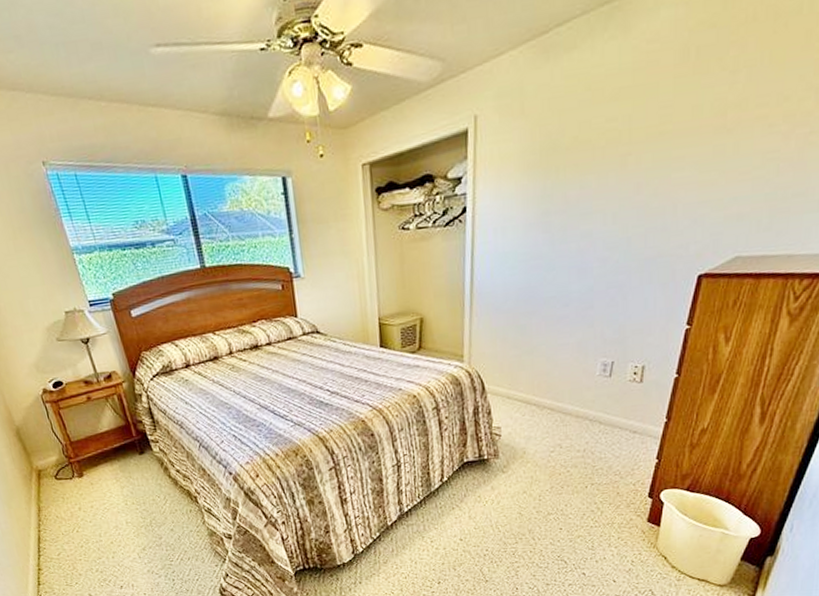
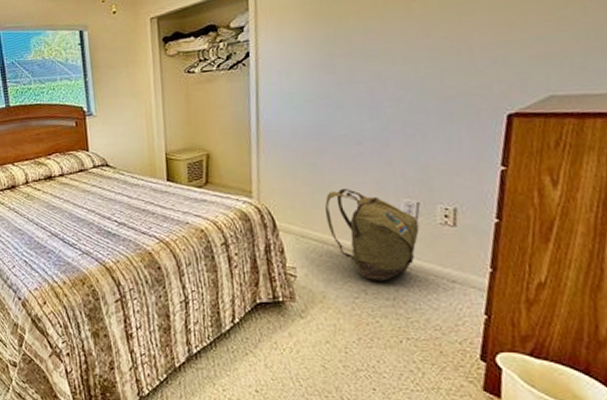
backpack: none [531,349,611,435] -> present [325,188,420,281]

